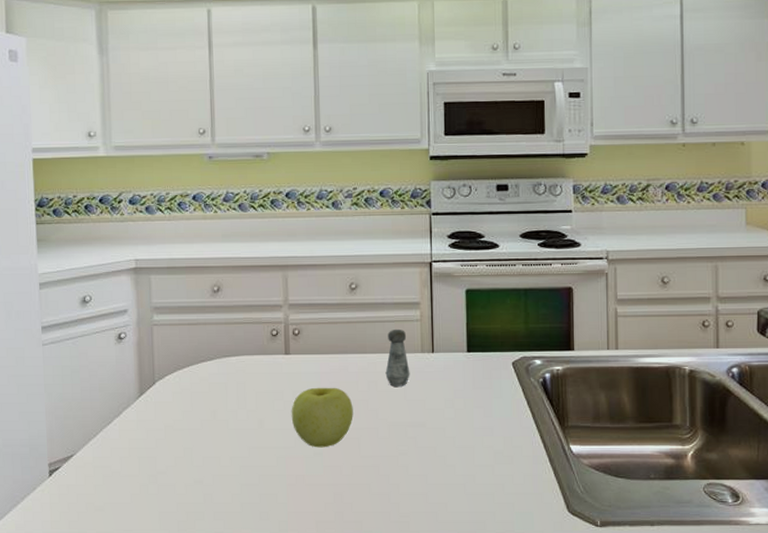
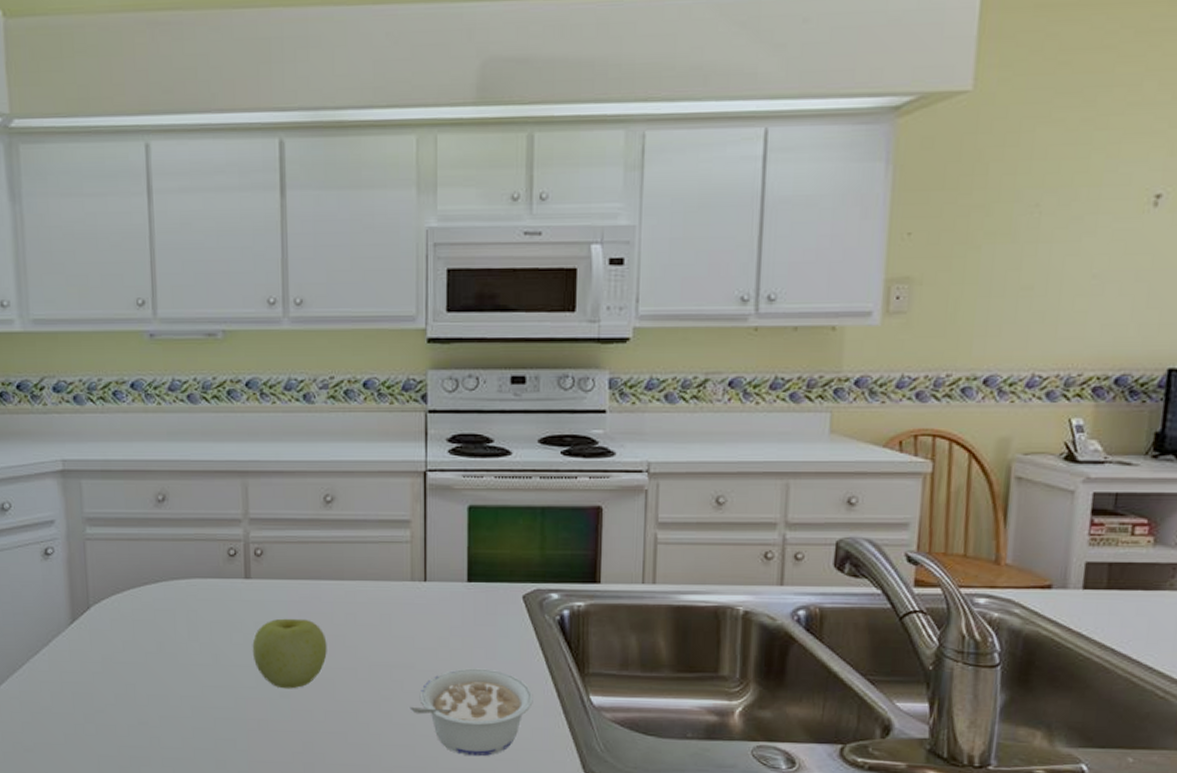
salt shaker: present [385,328,410,386] -> none [366,551,397,620]
legume: none [422,425,524,501] -> present [409,668,533,757]

